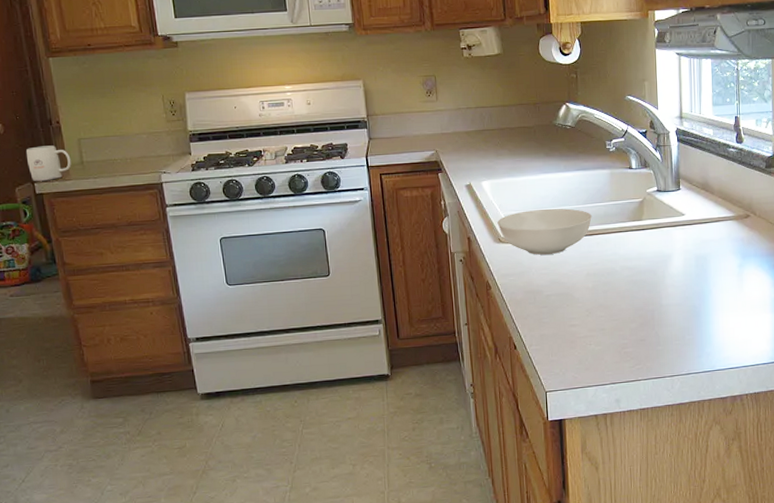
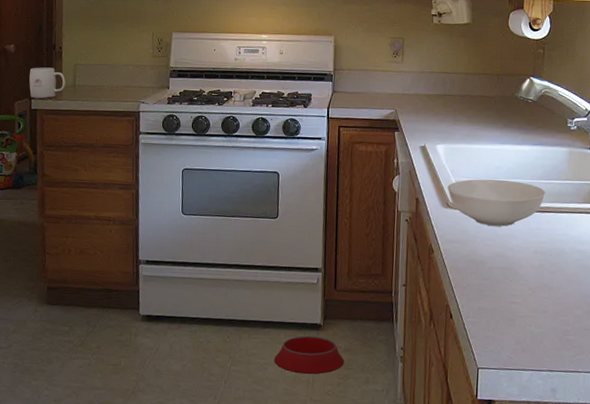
pet bowl: none [346,386,417,425] -> present [274,335,344,374]

